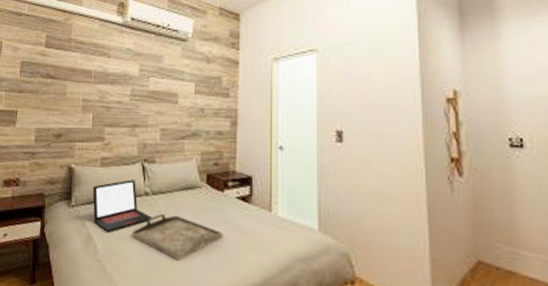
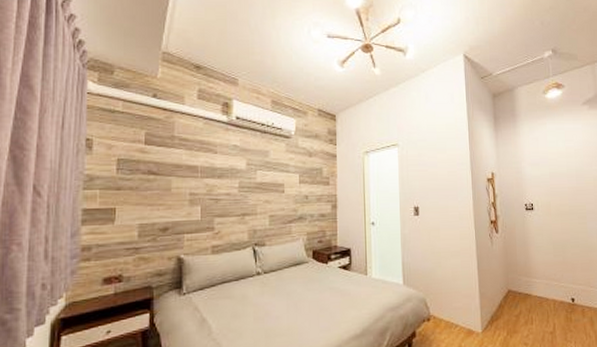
laptop: present [92,179,152,232] -> none [204,263,264,313]
serving tray: present [131,214,223,261] -> none [245,288,328,327]

